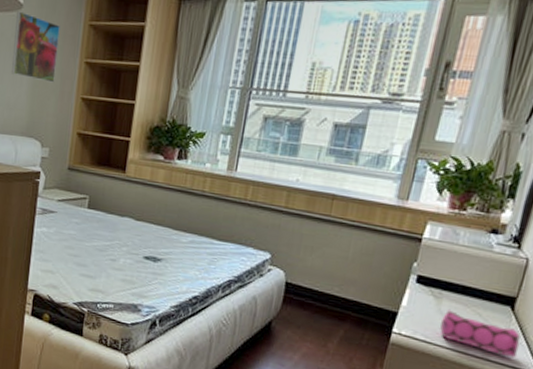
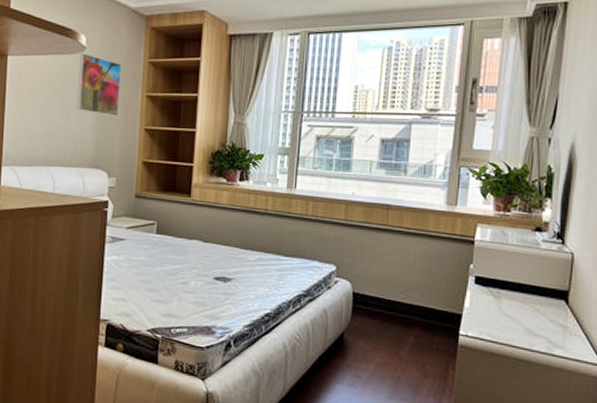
pencil case: present [440,309,520,358] -> none [504,307,579,351]

